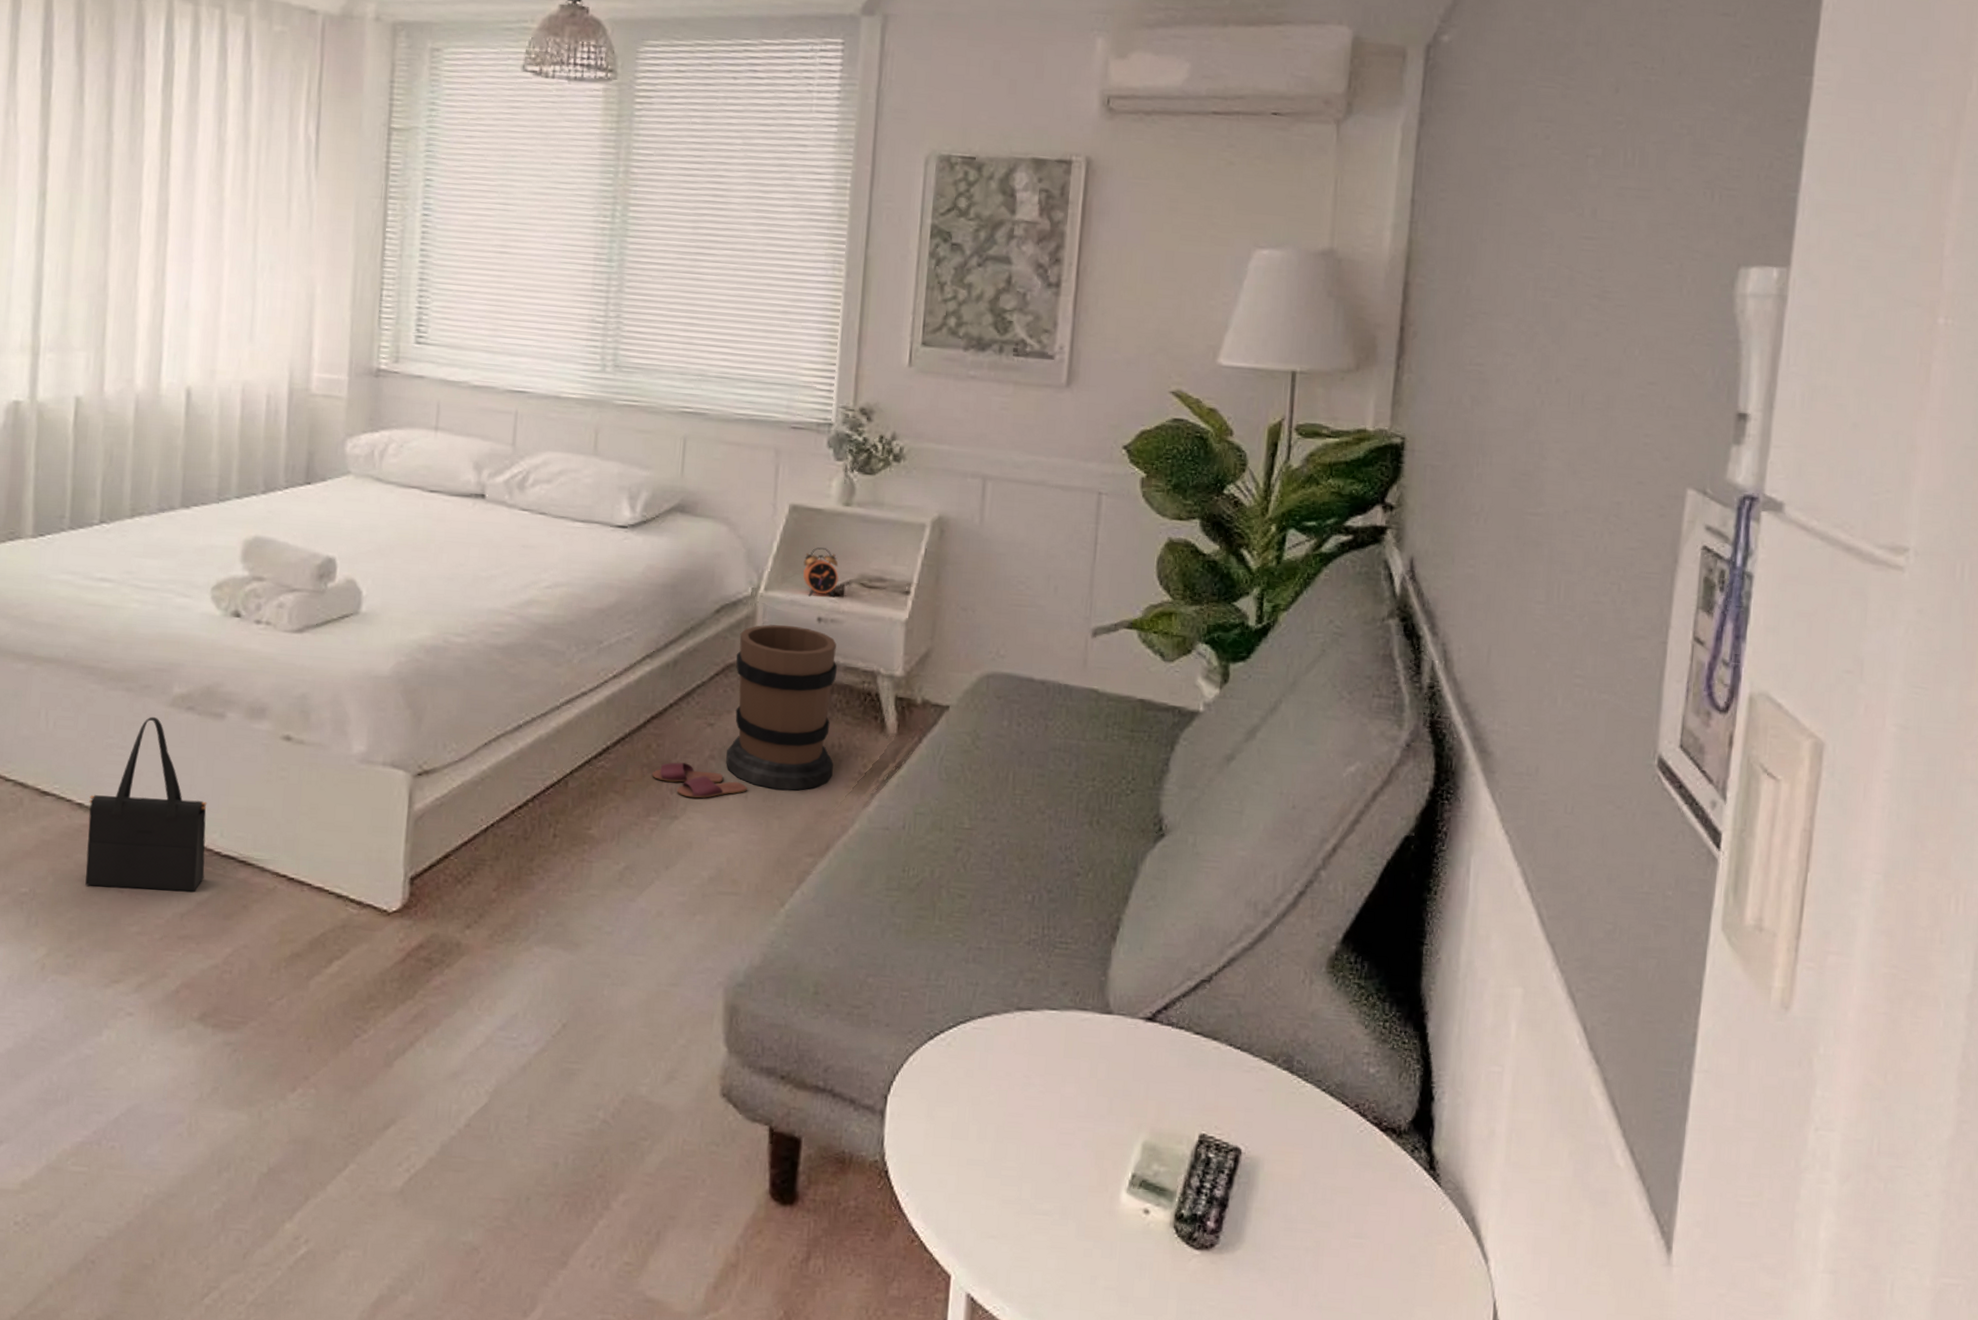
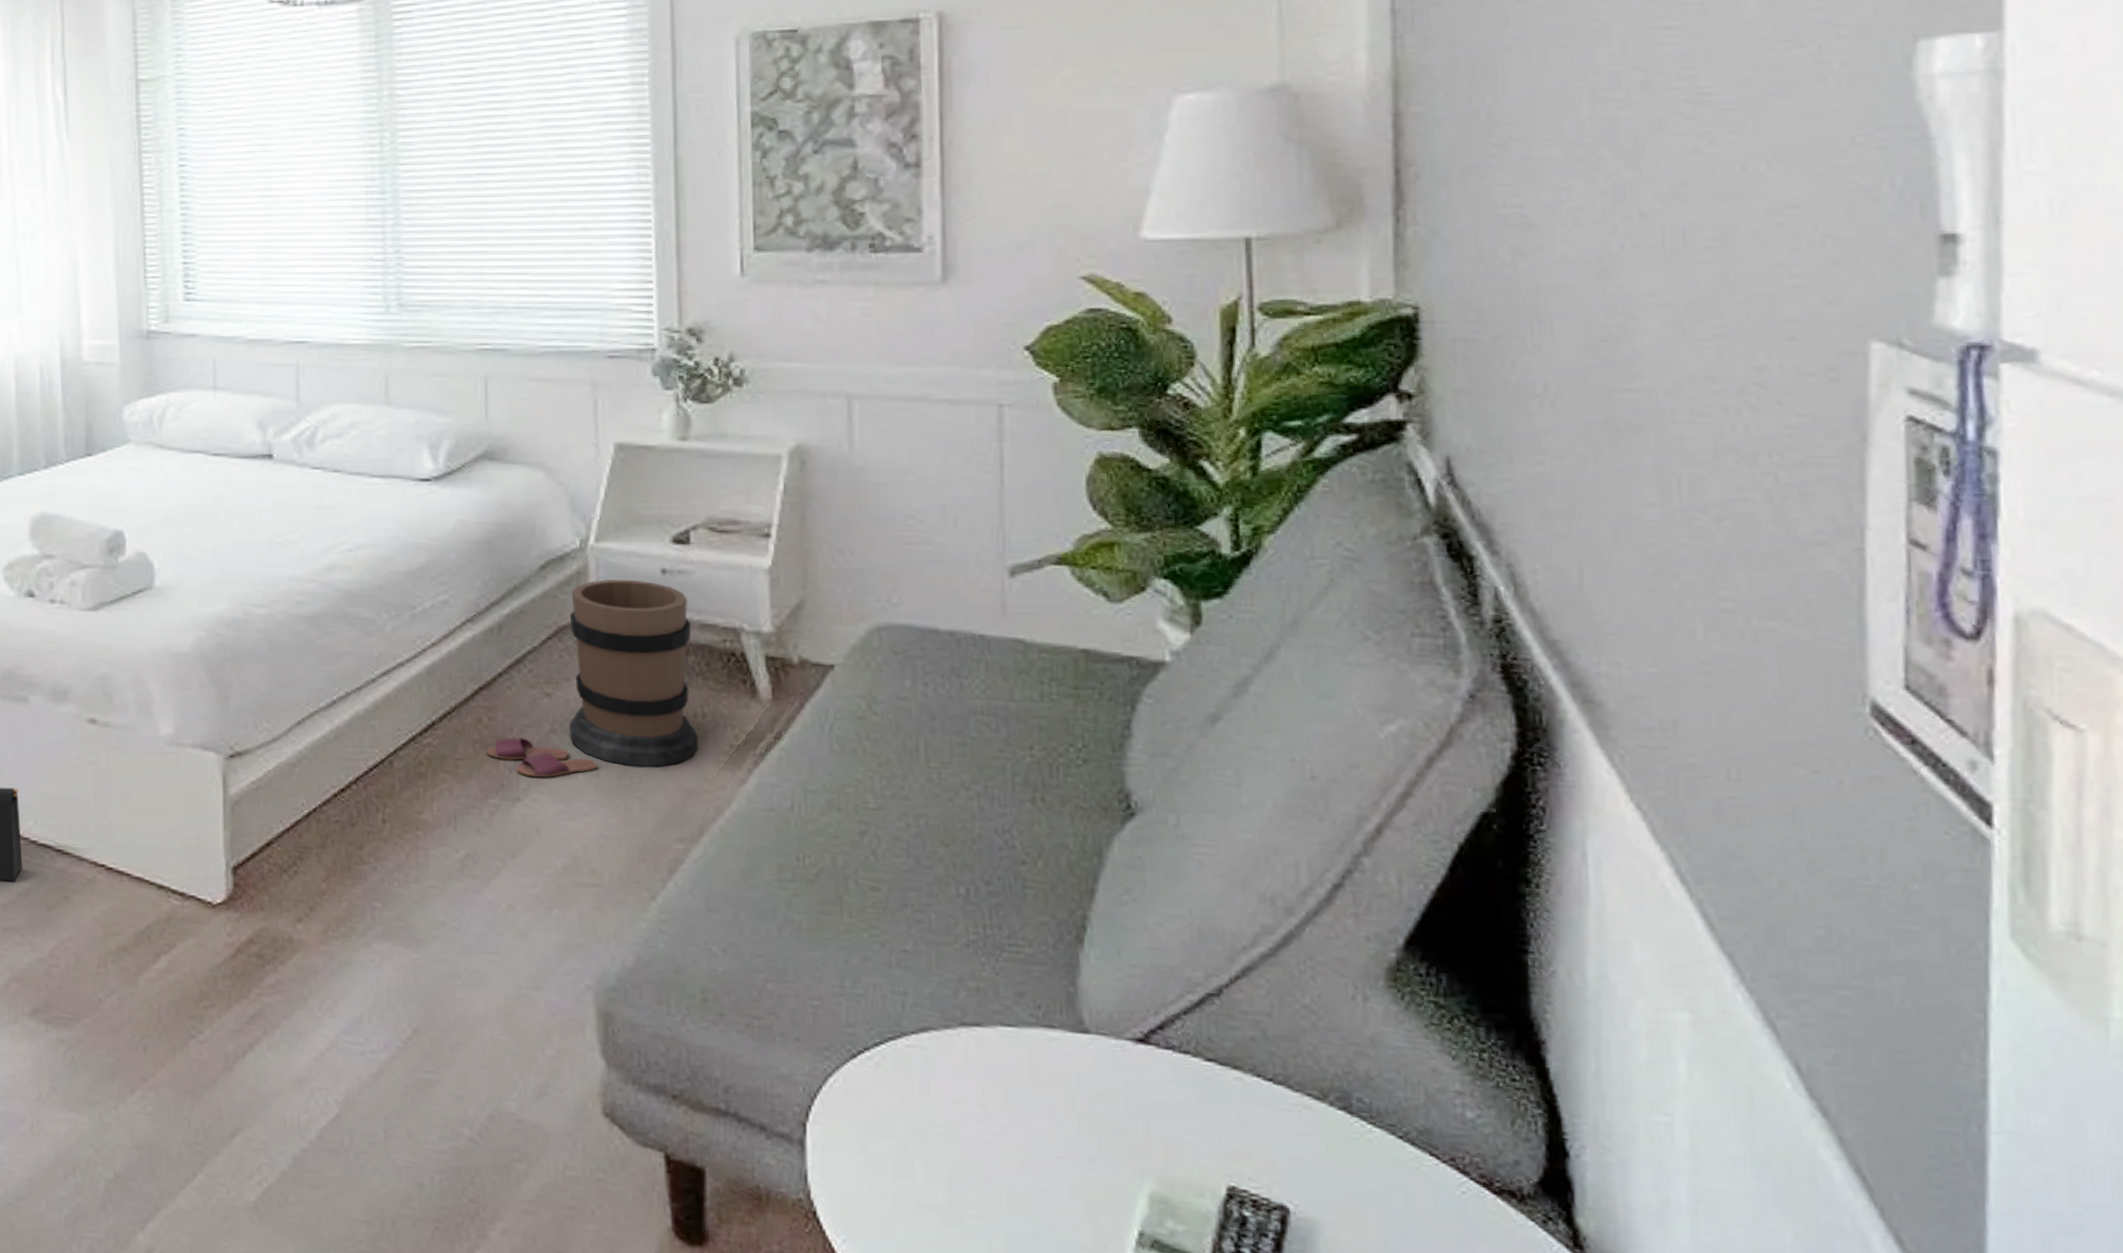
alarm clock: present [803,547,839,598] -> none [637,489,682,546]

